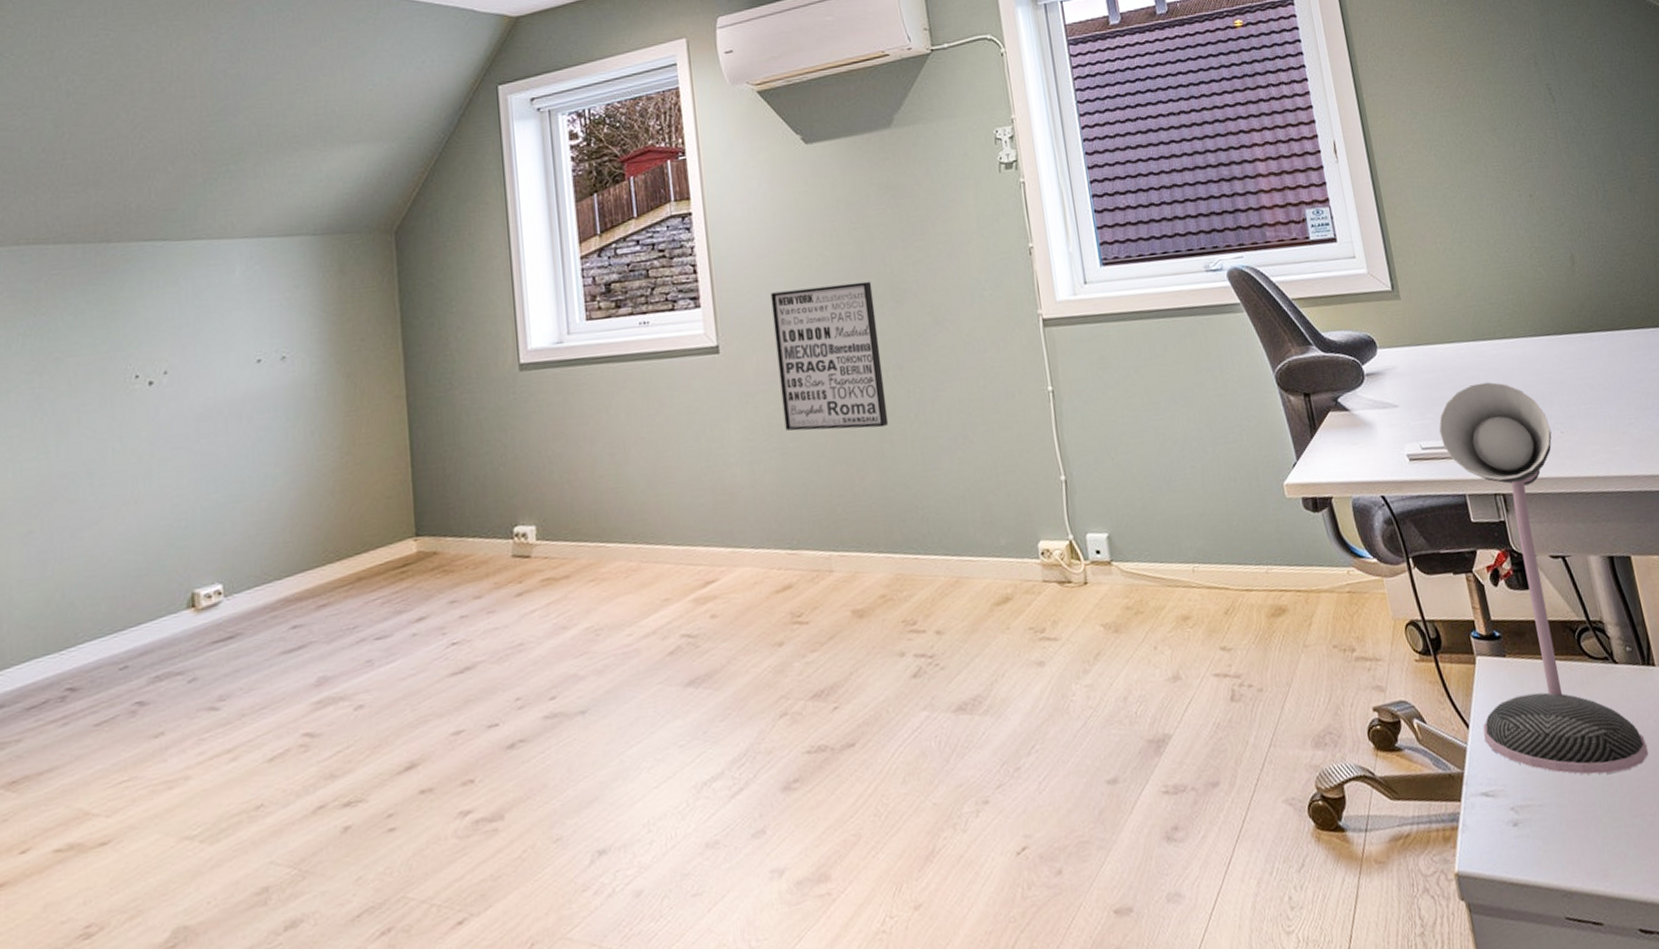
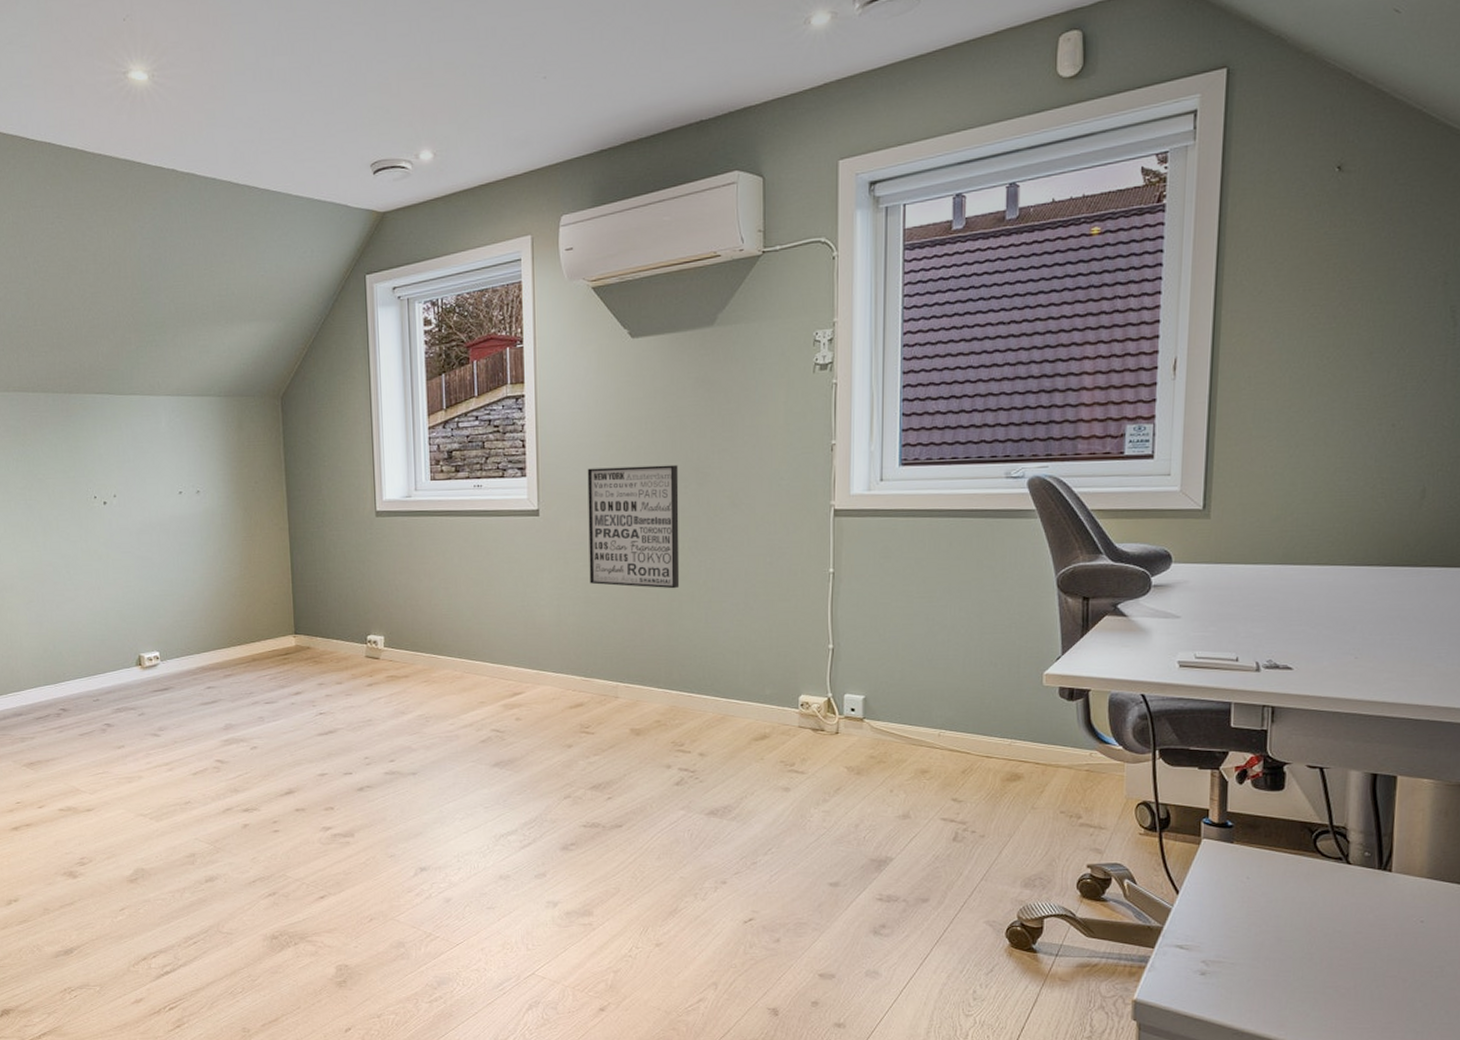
desk lamp: present [1439,382,1648,775] -> none [1192,604,1359,950]

